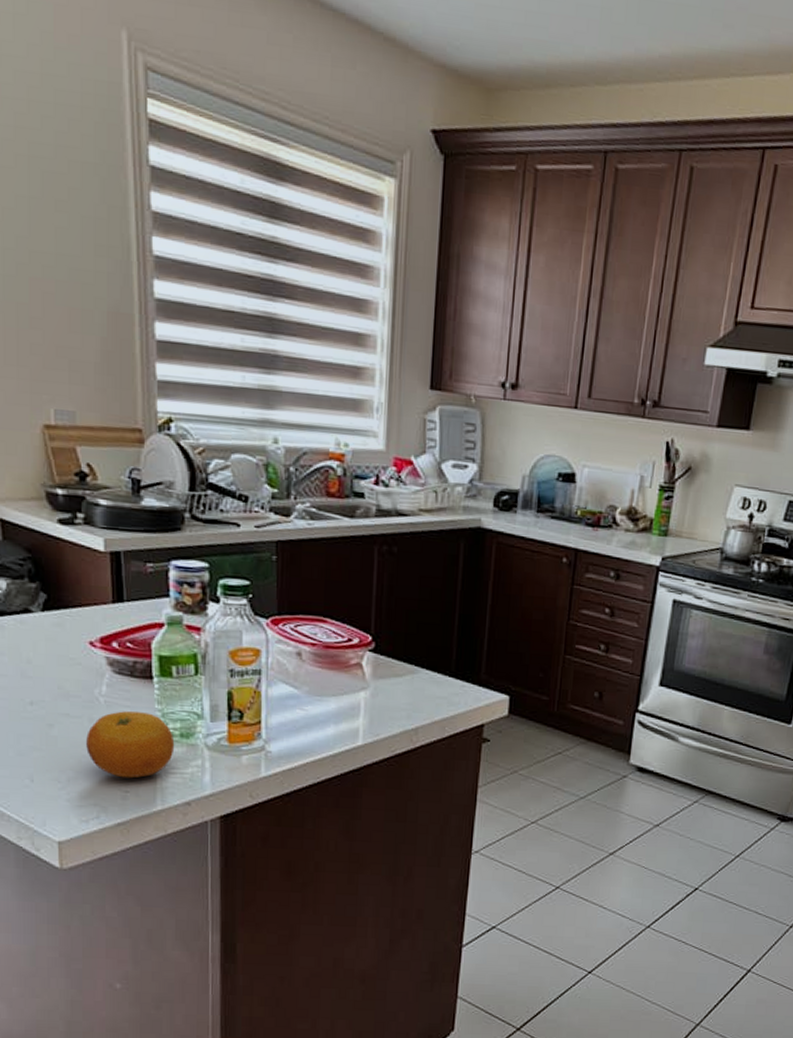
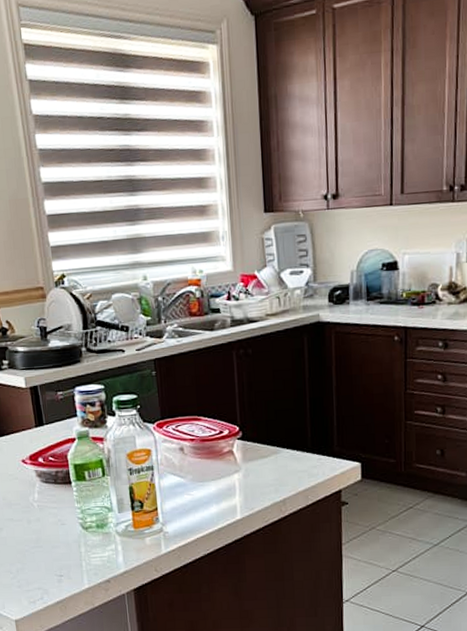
fruit: present [86,711,175,779] -> none [27,511,94,565]

